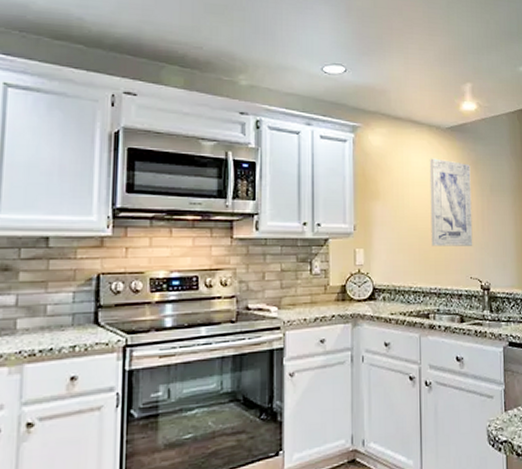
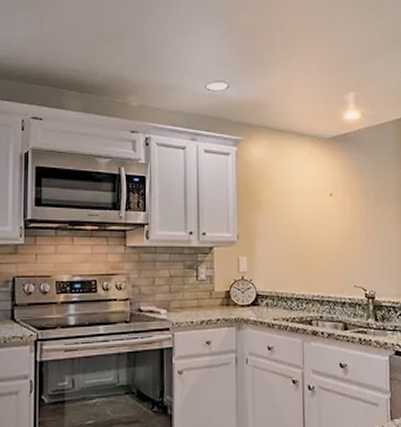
wall art: present [429,158,473,247] -> none [311,168,357,255]

